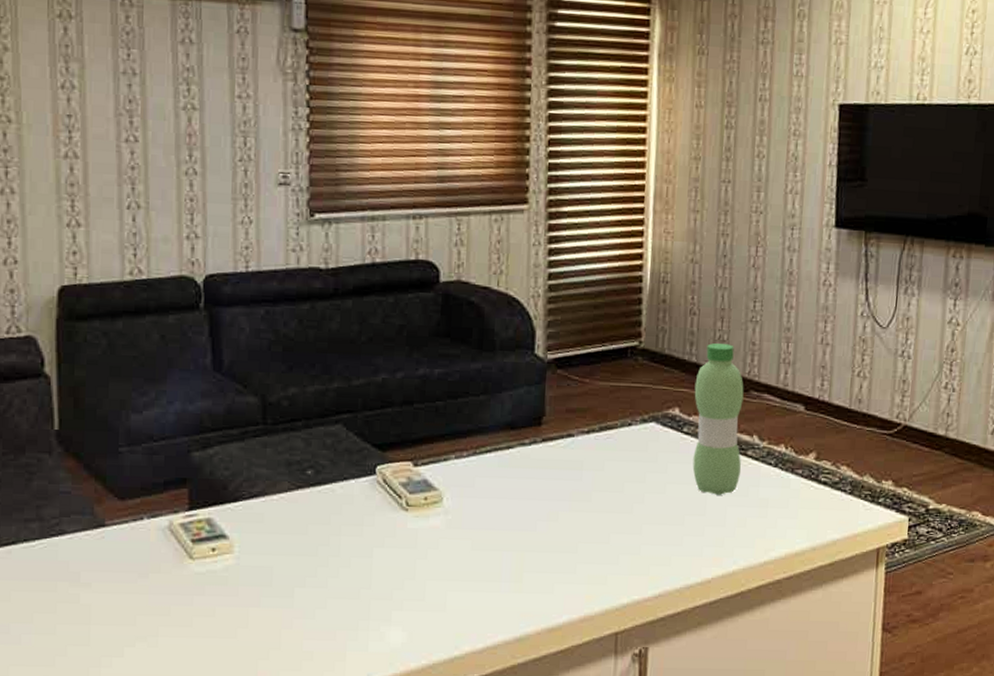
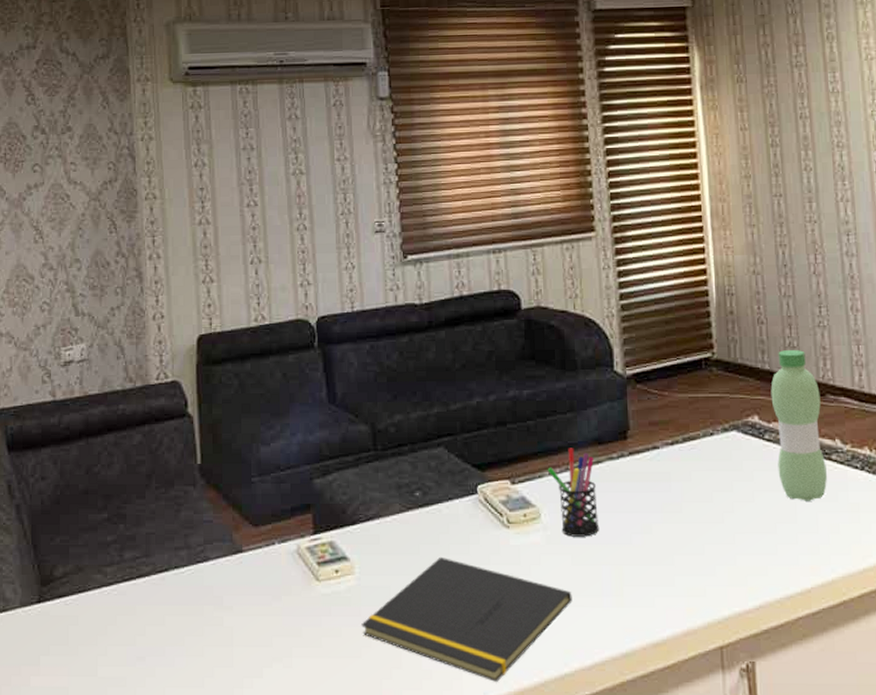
notepad: none [238,537,469,664] -> present [361,556,573,682]
pen holder: none [453,431,504,523] -> present [547,448,600,537]

